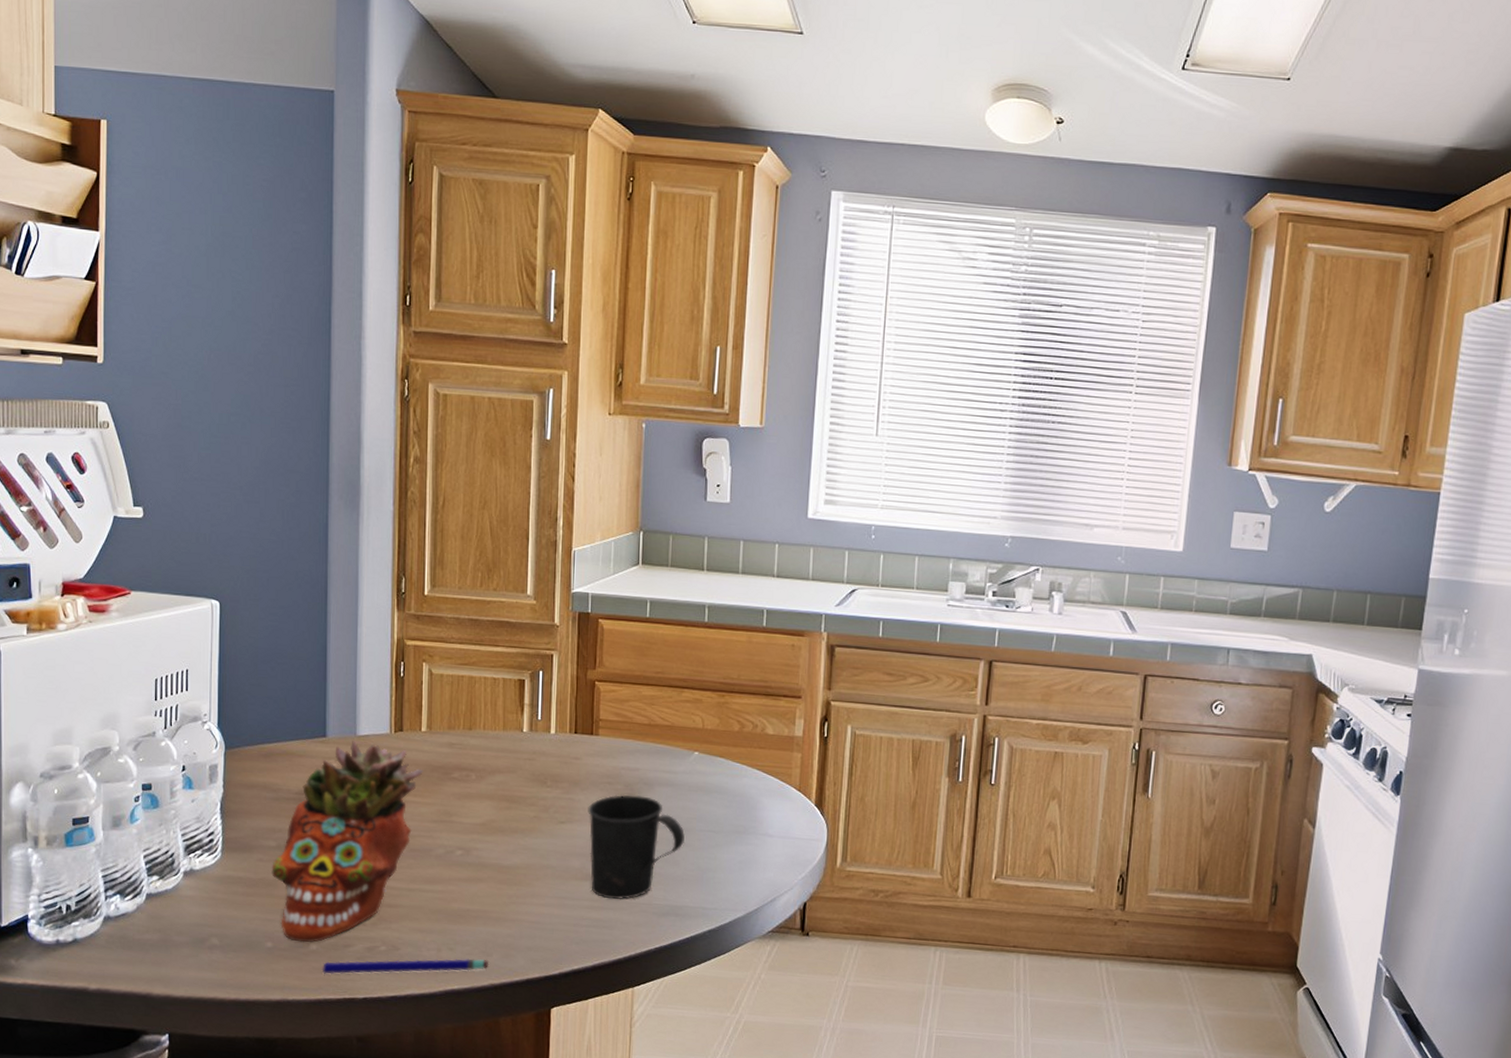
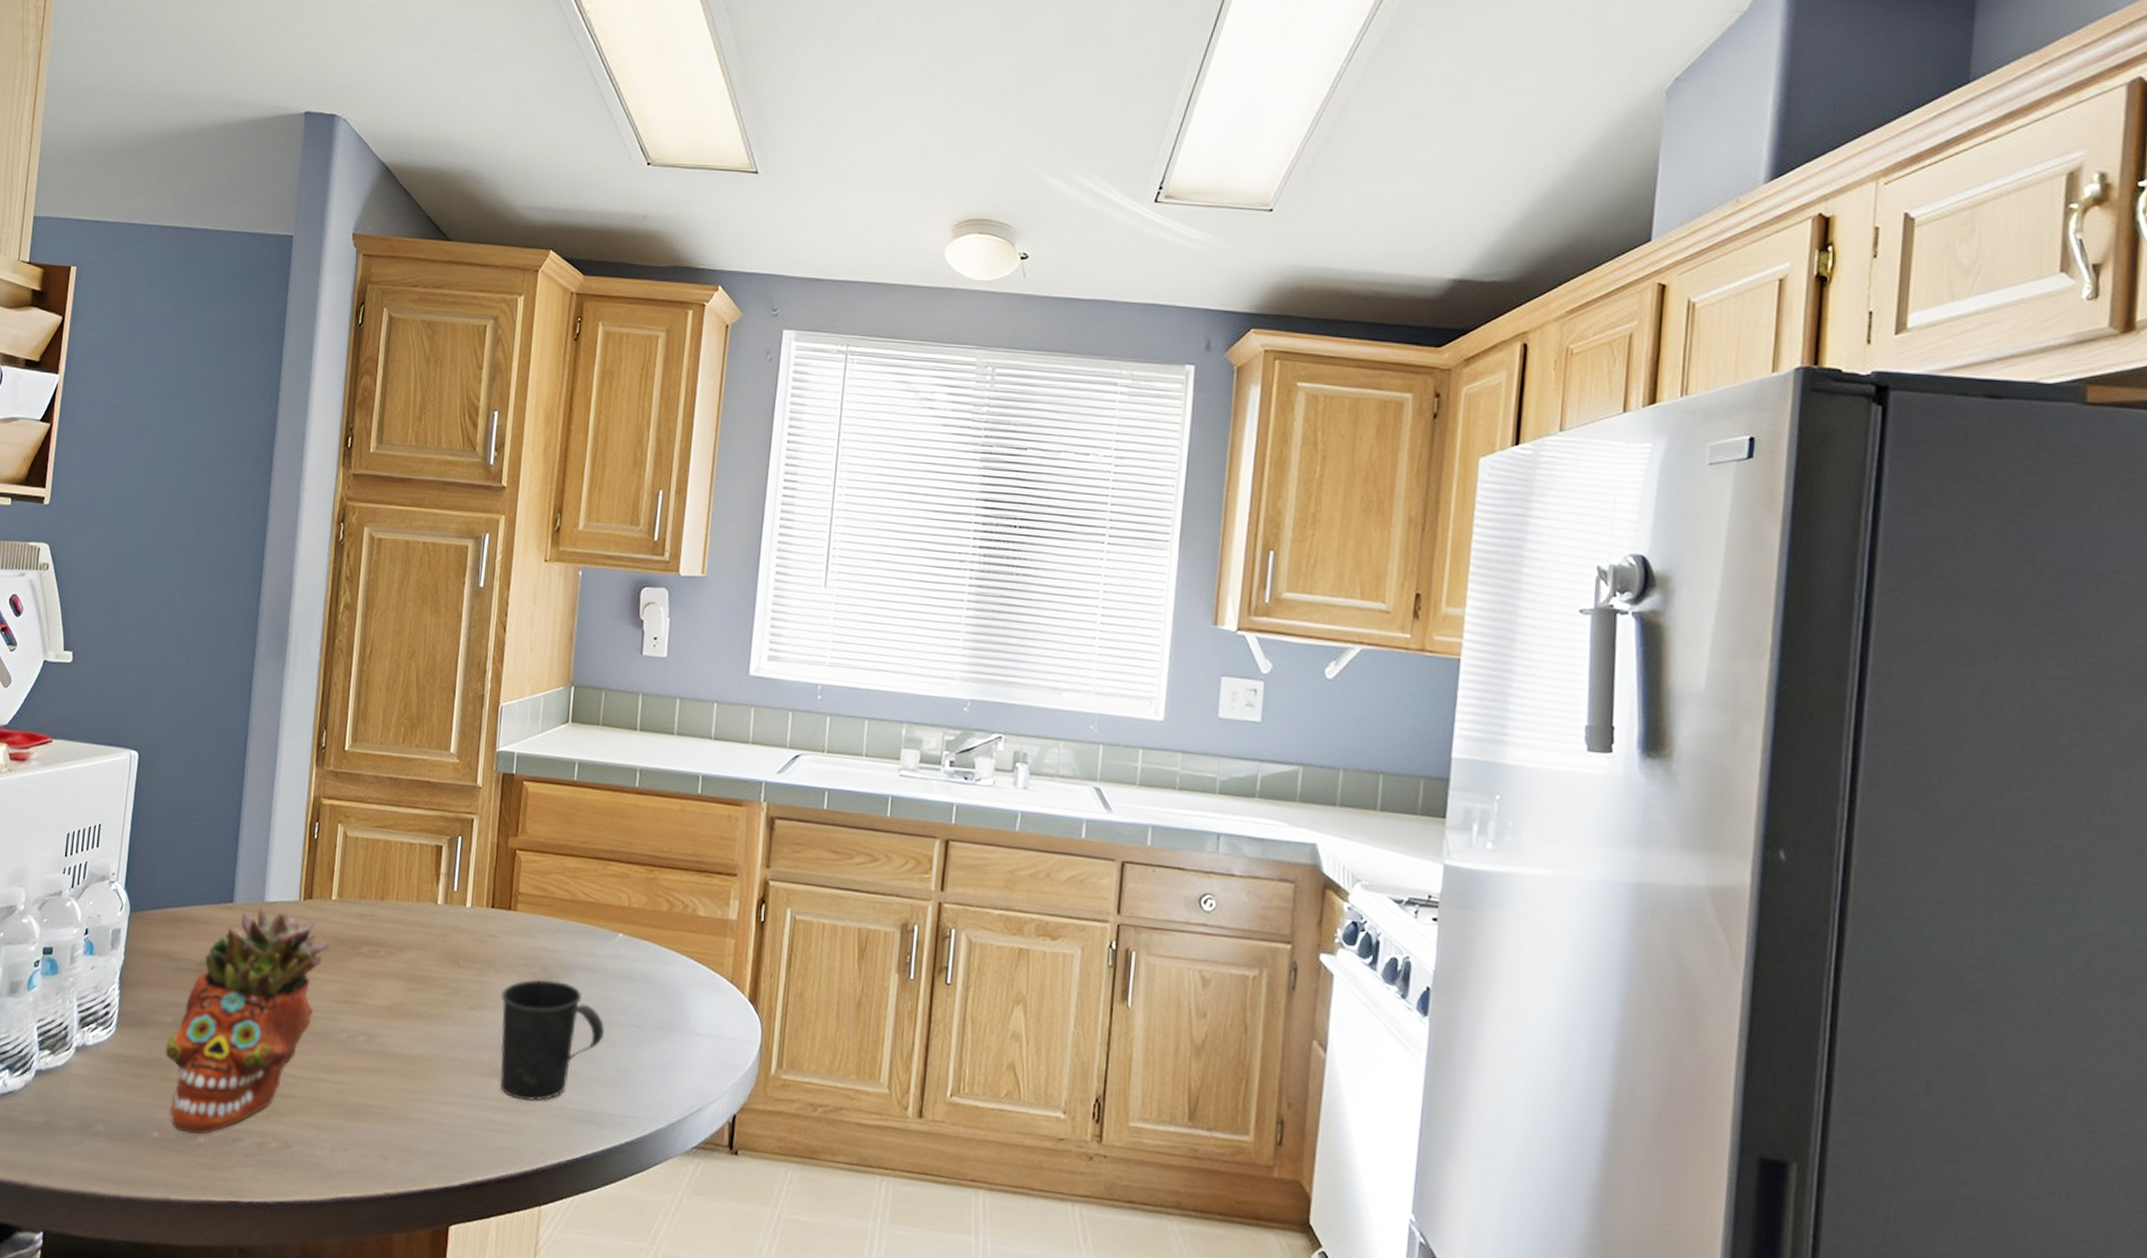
pen: present [321,958,490,975] -> none [208,1157,386,1177]

